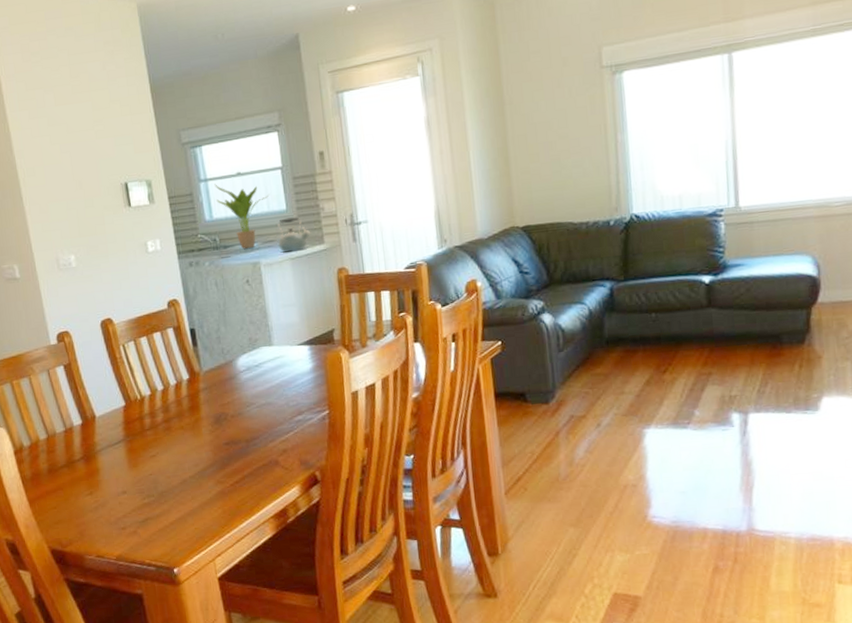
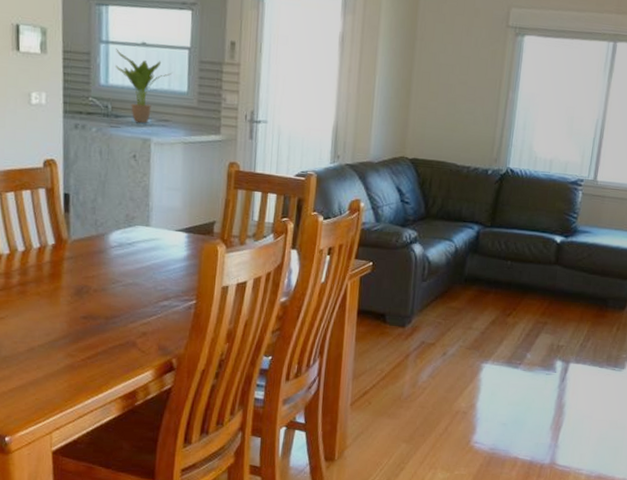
kettle: present [277,217,311,252] -> none [172,100,209,137]

